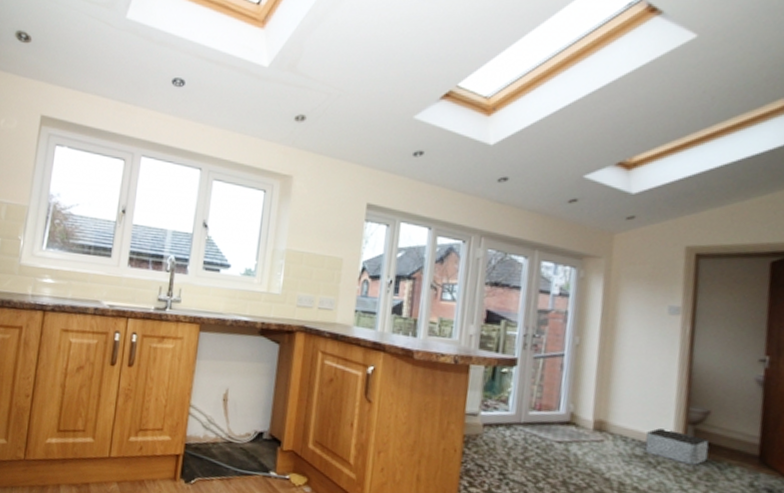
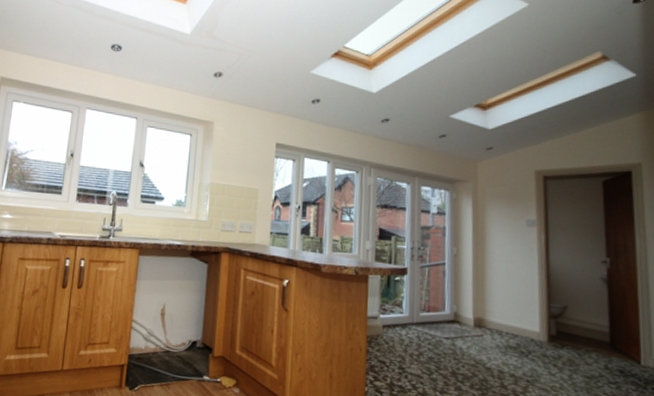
storage bin: present [644,428,709,466] -> none [517,323,569,353]

